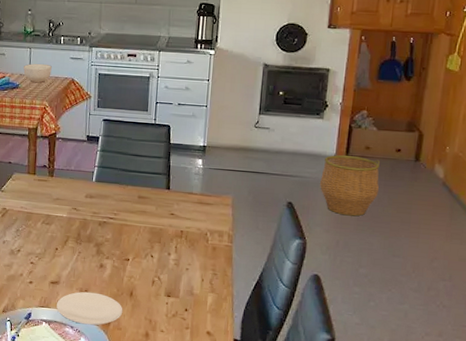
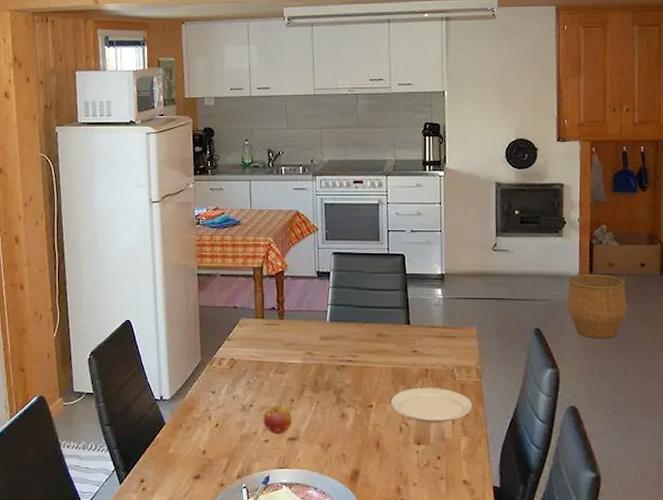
bowl: present [23,63,52,83] -> none [244,196,274,218]
fruit: none [28,251,55,277] -> present [263,404,292,433]
plate: present [56,291,123,326] -> none [297,446,370,485]
plate: none [146,246,222,279] -> present [390,387,473,422]

